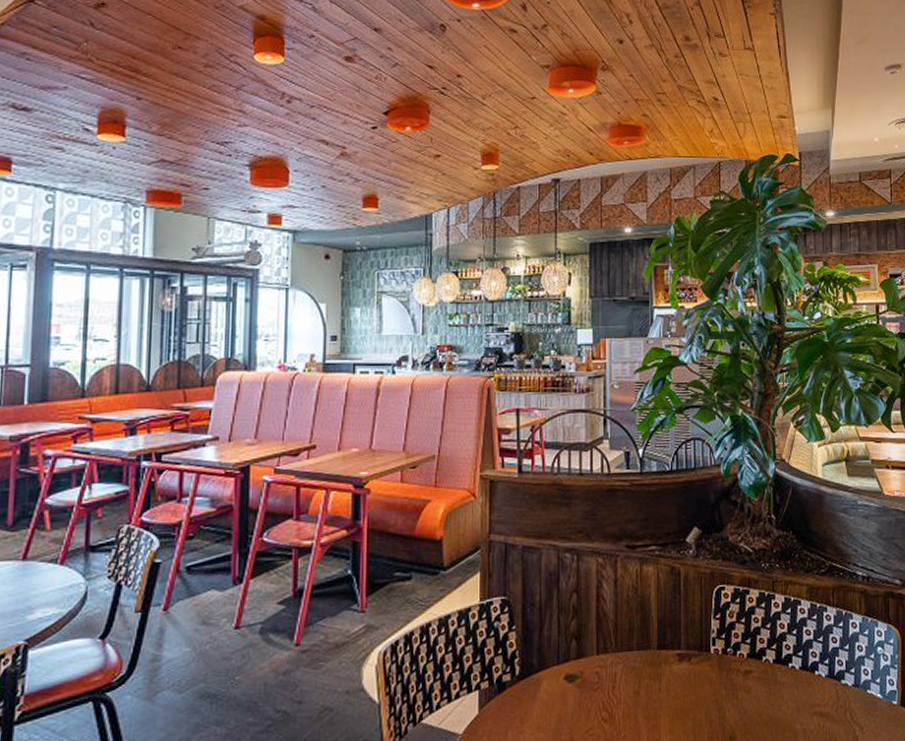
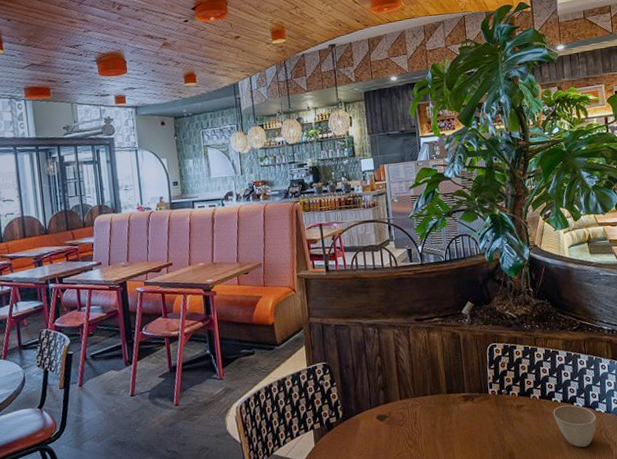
cup: none [788,673,841,733] -> present [553,405,597,448]

